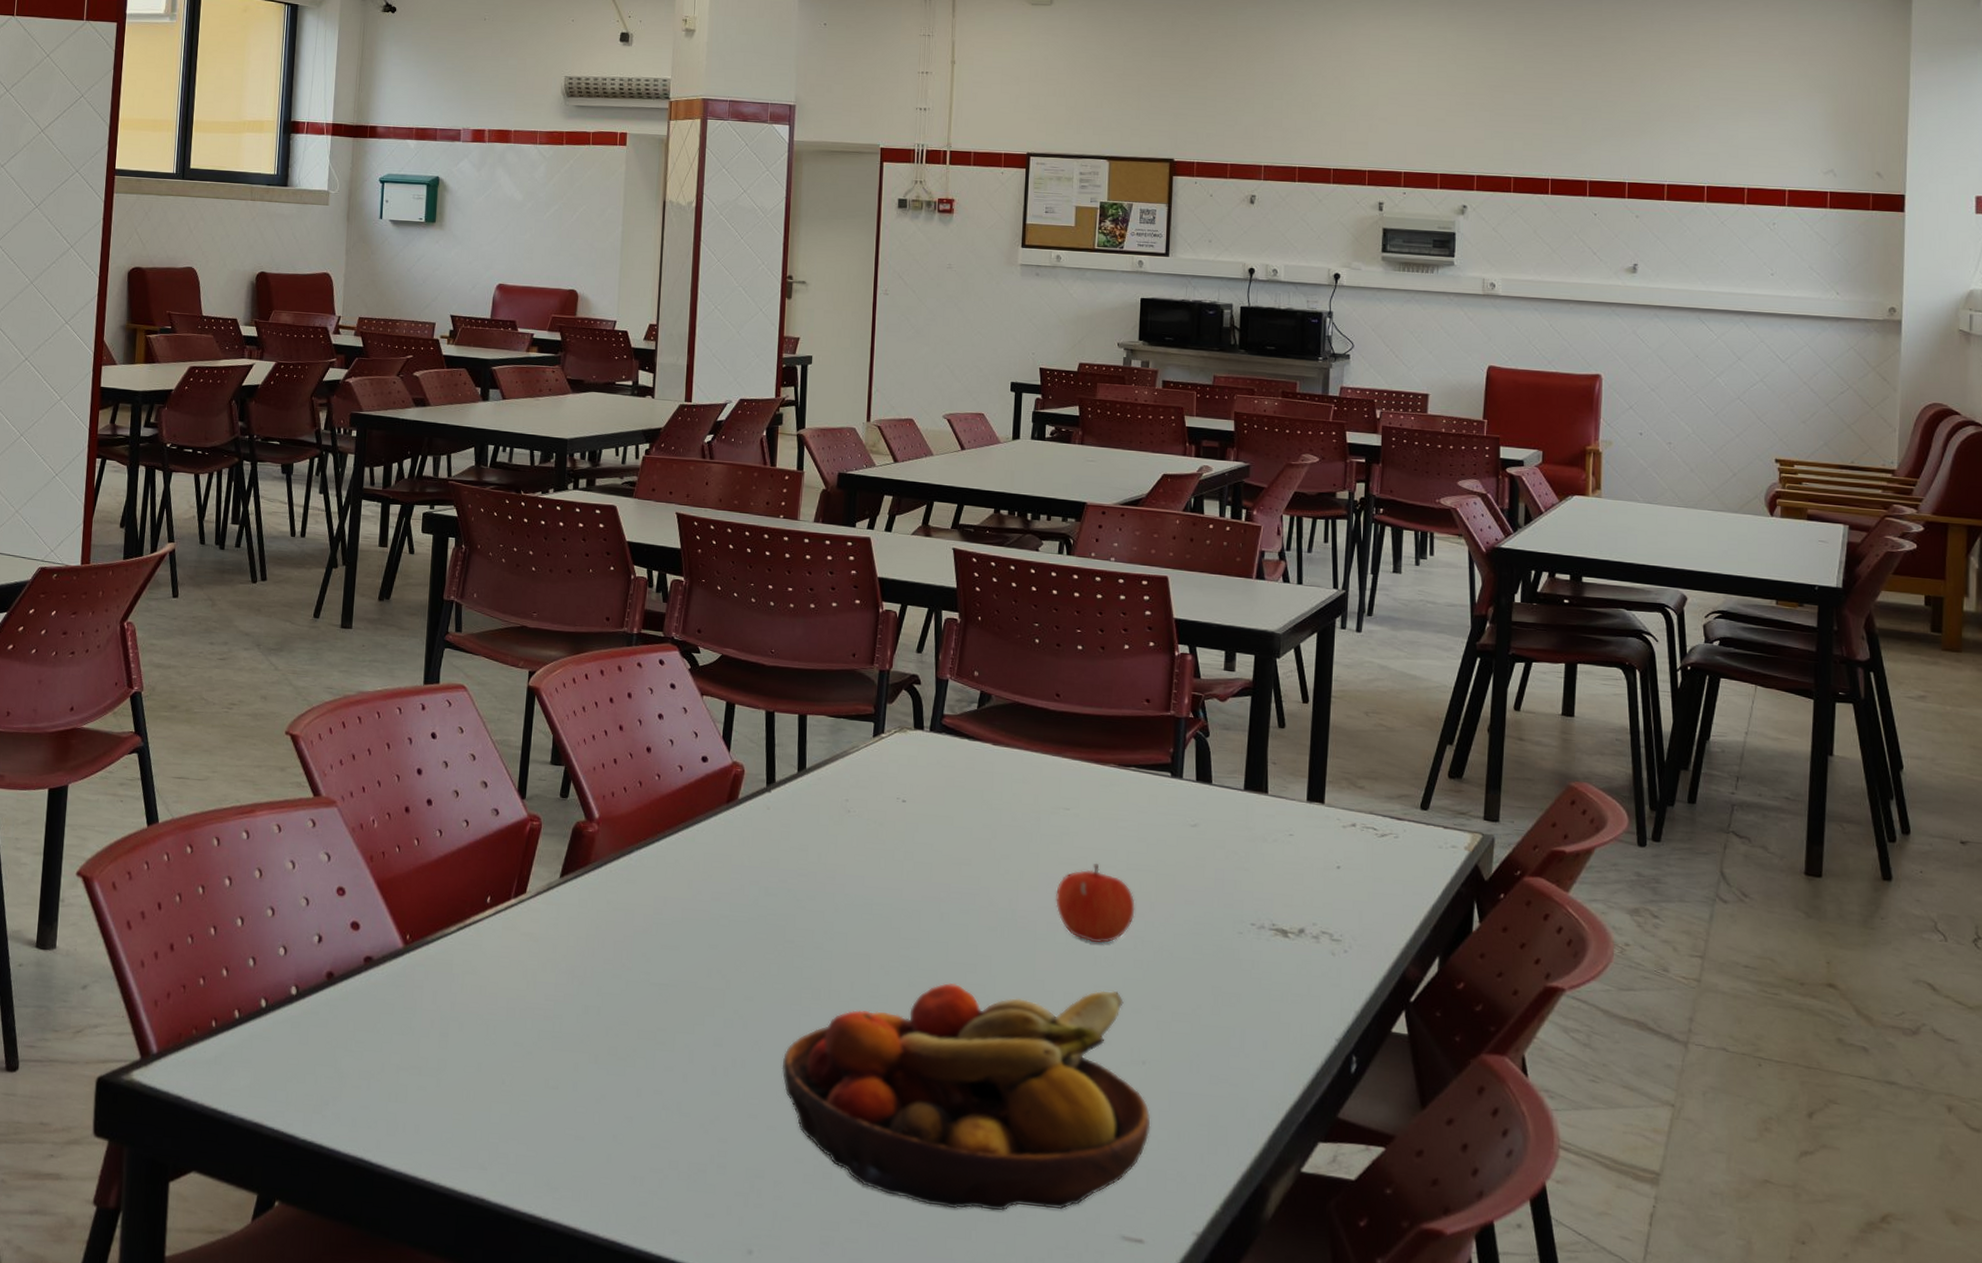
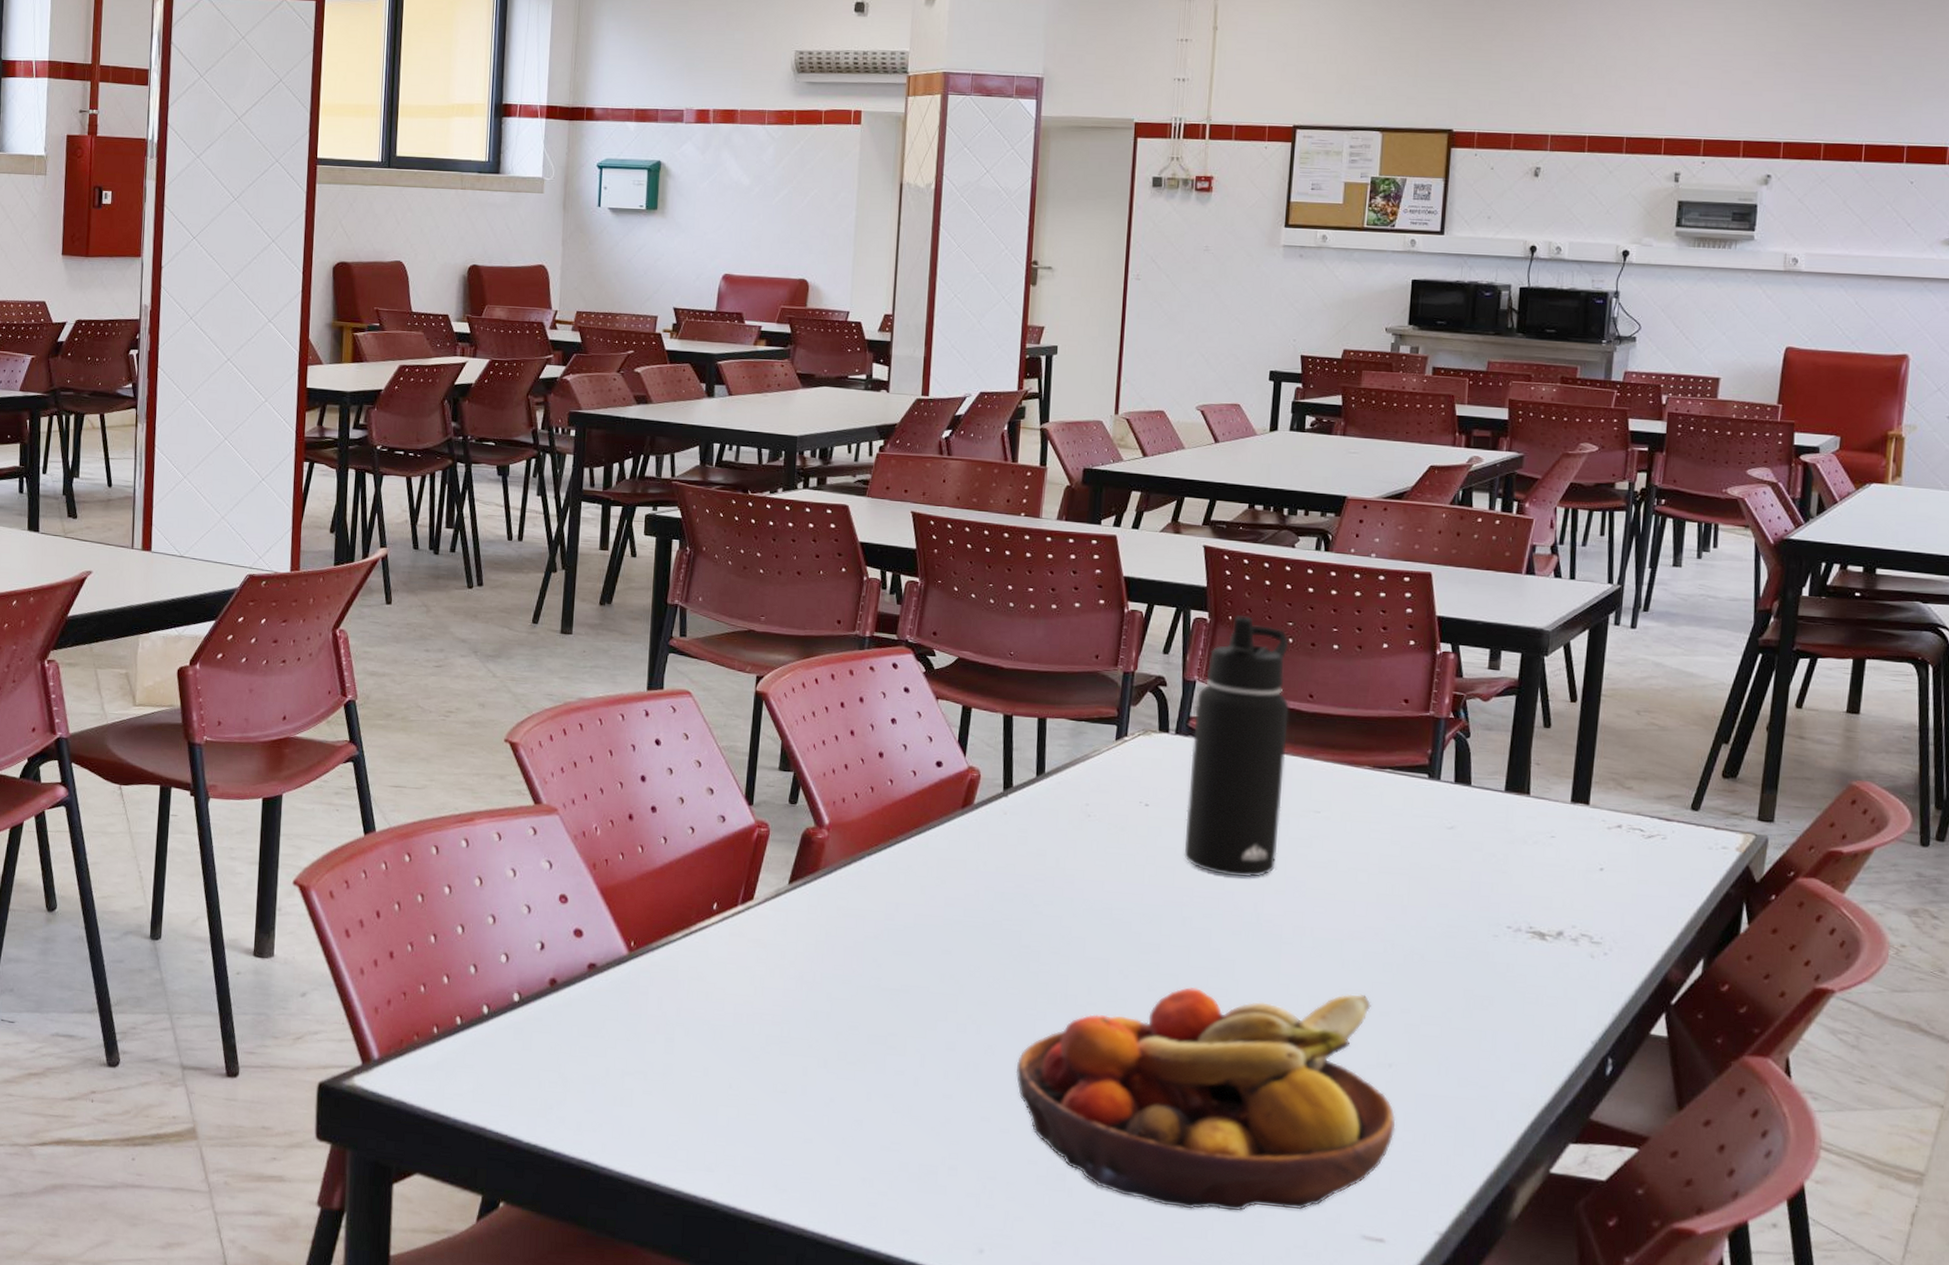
water bottle: none [940,616,1037,873] -> present [1184,615,1289,877]
apple: present [1056,864,1135,943] -> none [1303,867,1386,947]

